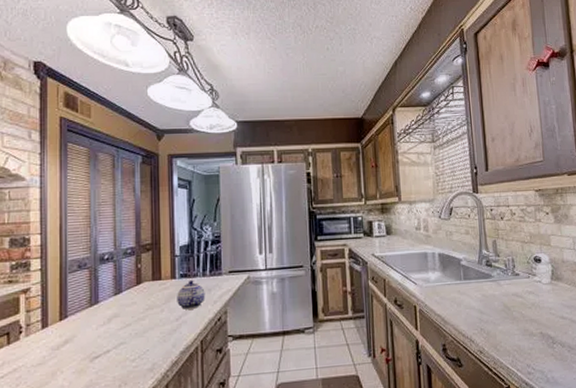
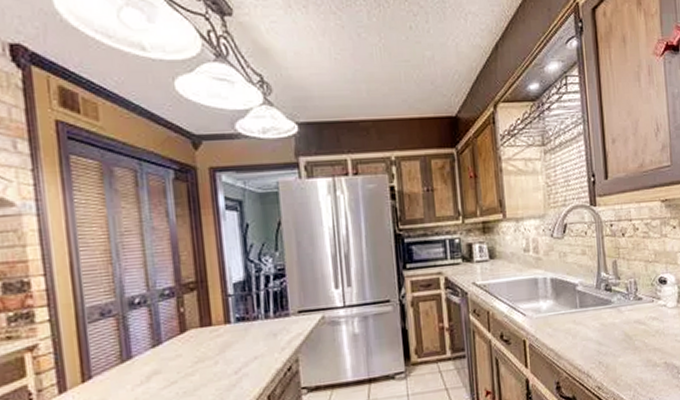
teapot: present [177,280,205,310] -> none [233,323,270,360]

